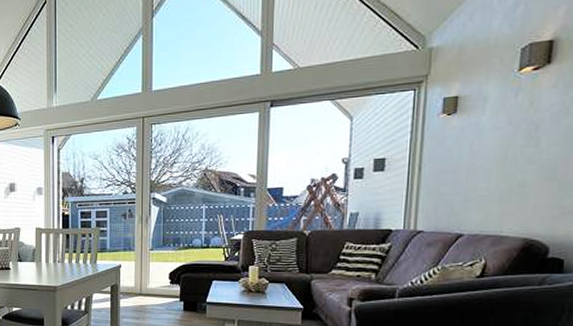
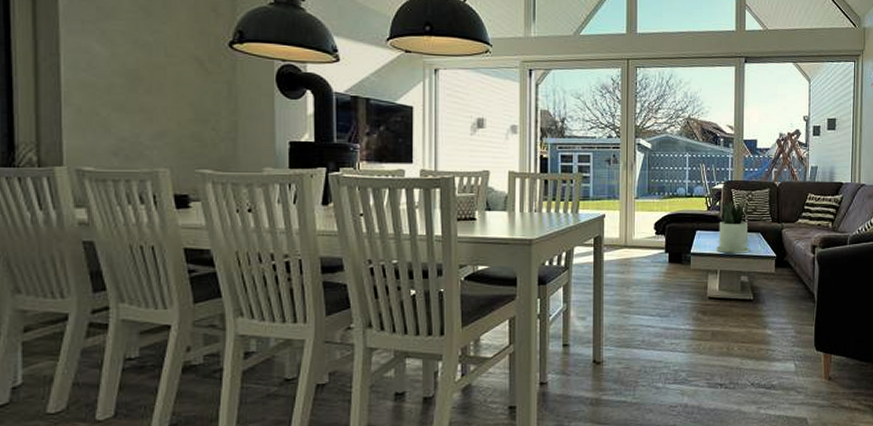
planter: none [234,251,273,304] -> present [716,200,751,254]

